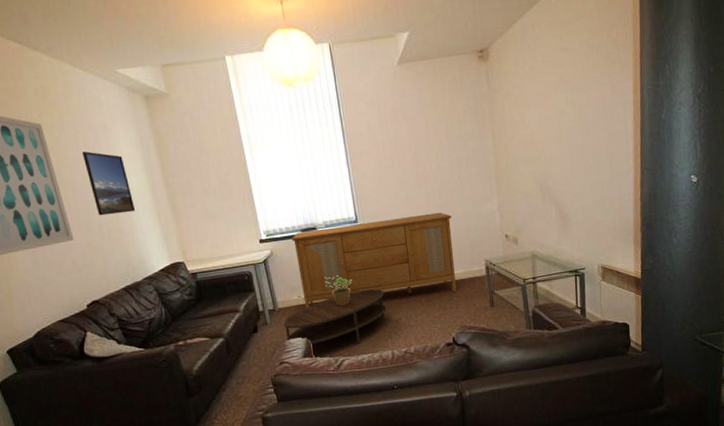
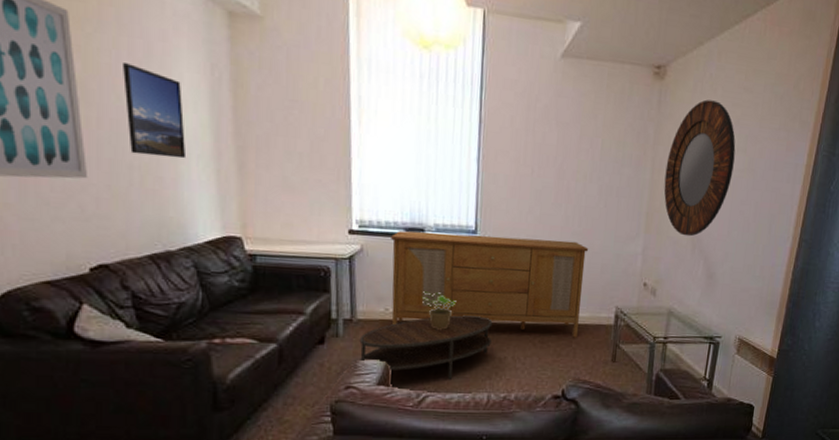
home mirror: none [504,66,566,188] -> present [664,99,736,237]

